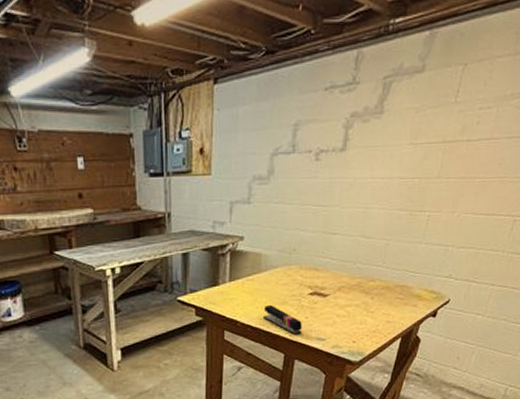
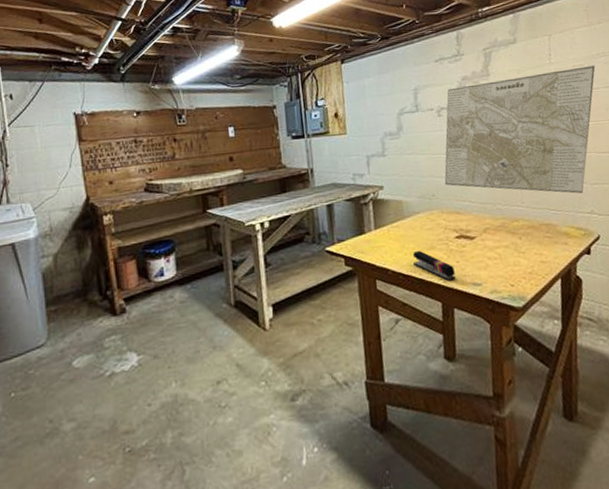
map: none [308,108,505,257] -> present [444,65,596,194]

